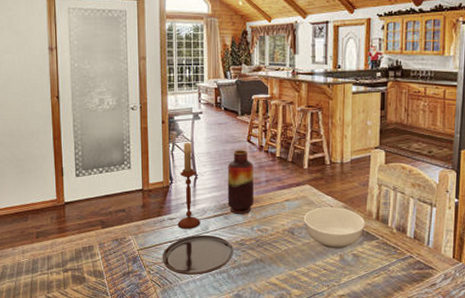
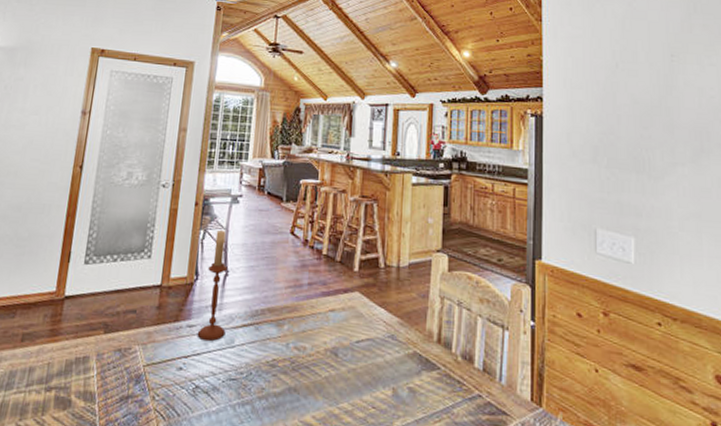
plate: present [162,235,233,275] -> none [172,349,262,406]
vase: present [227,150,253,214] -> none [260,243,295,326]
bowl: present [303,207,365,249] -> none [350,321,424,380]

